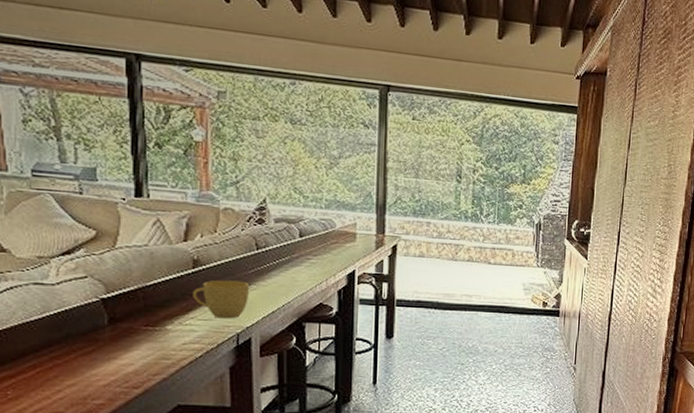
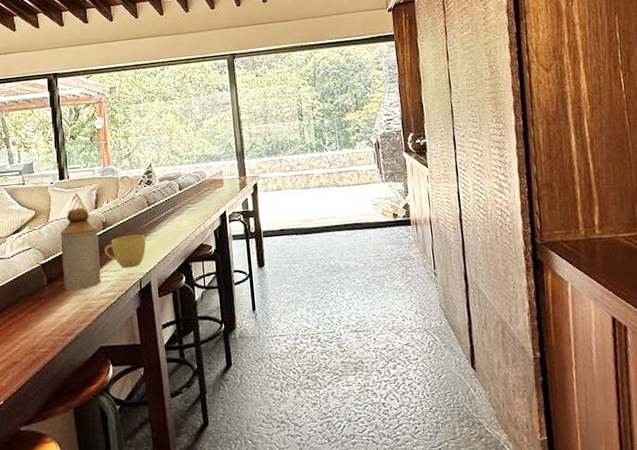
bottle: none [132,236,185,337] -> present [61,207,101,291]

